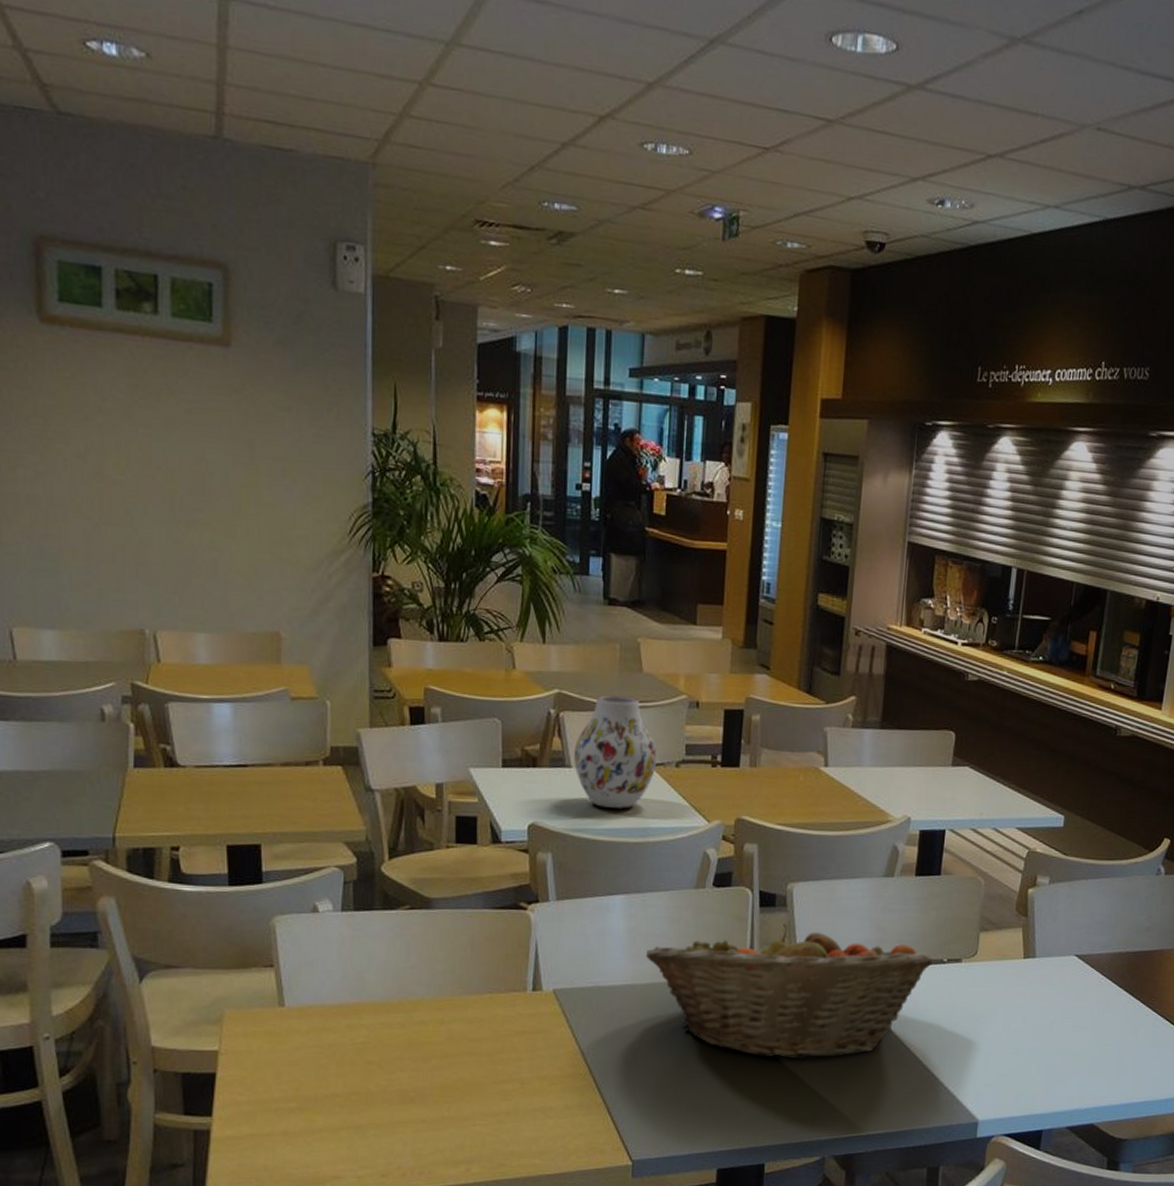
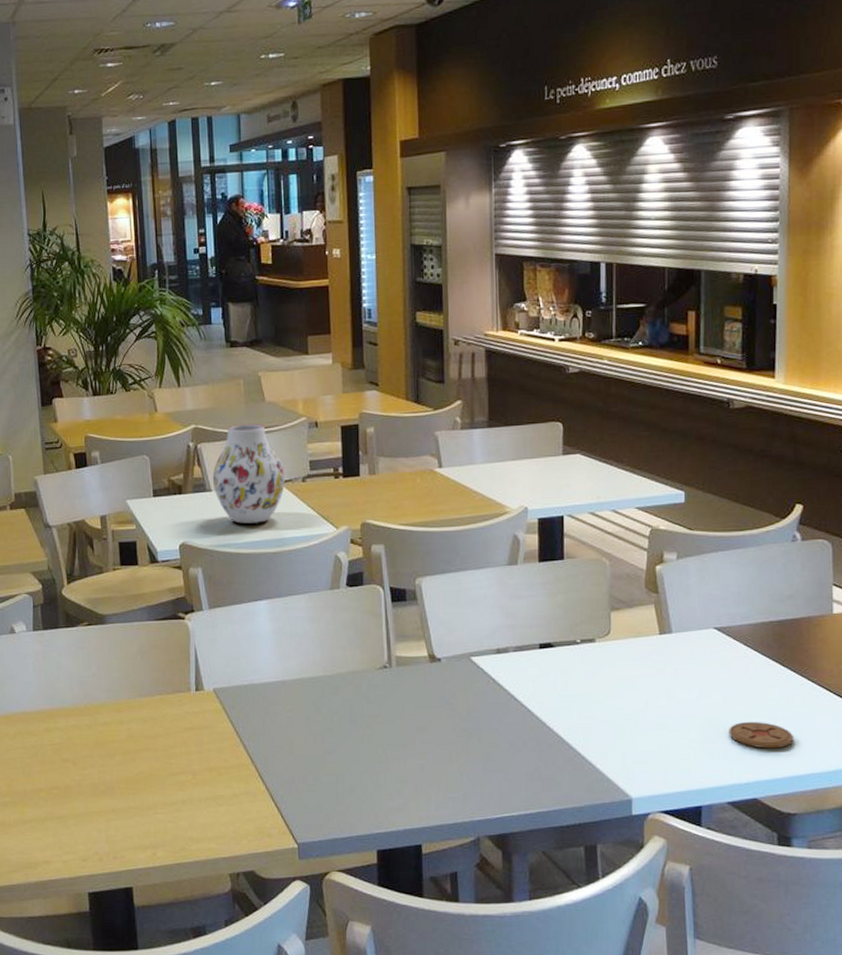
fruit basket: present [645,924,933,1060] -> none [291,616,566,744]
coaster: none [1076,1048,1134,1076] -> present [729,721,794,749]

